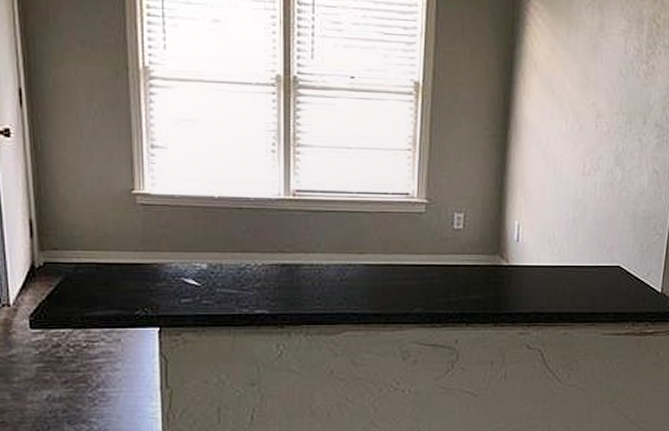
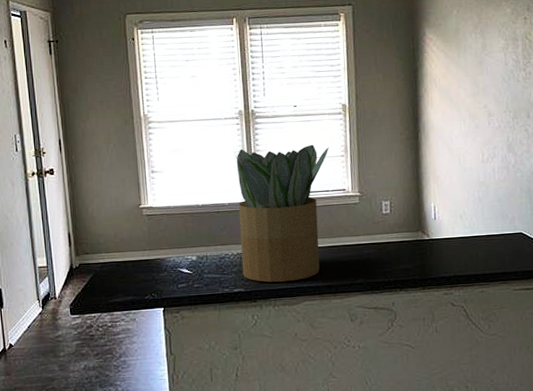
potted plant: none [267,127,393,306] -> present [234,144,329,283]

